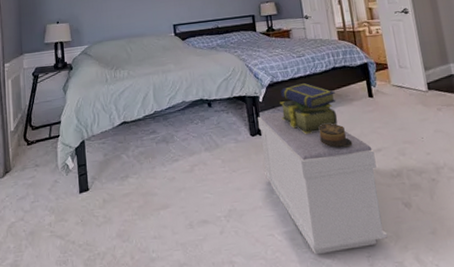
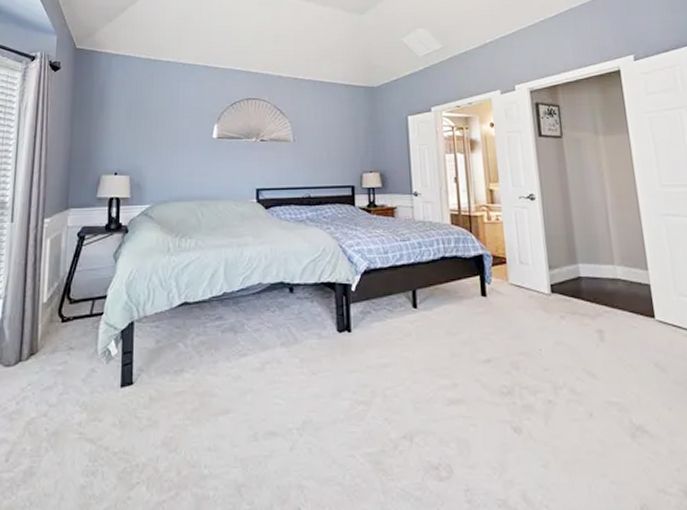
bench: present [258,111,388,255] -> none [348,305,492,484]
stack of books: present [280,82,338,134] -> none [376,272,443,334]
decorative box: present [319,123,353,148] -> none [419,323,458,355]

